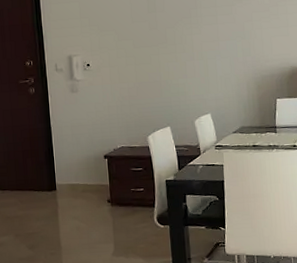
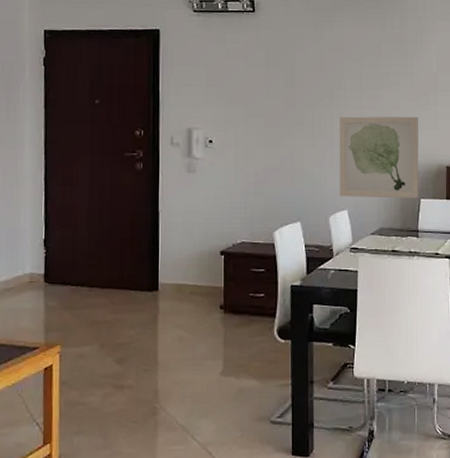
wall art: none [198,26,275,103] -> present [339,116,419,198]

